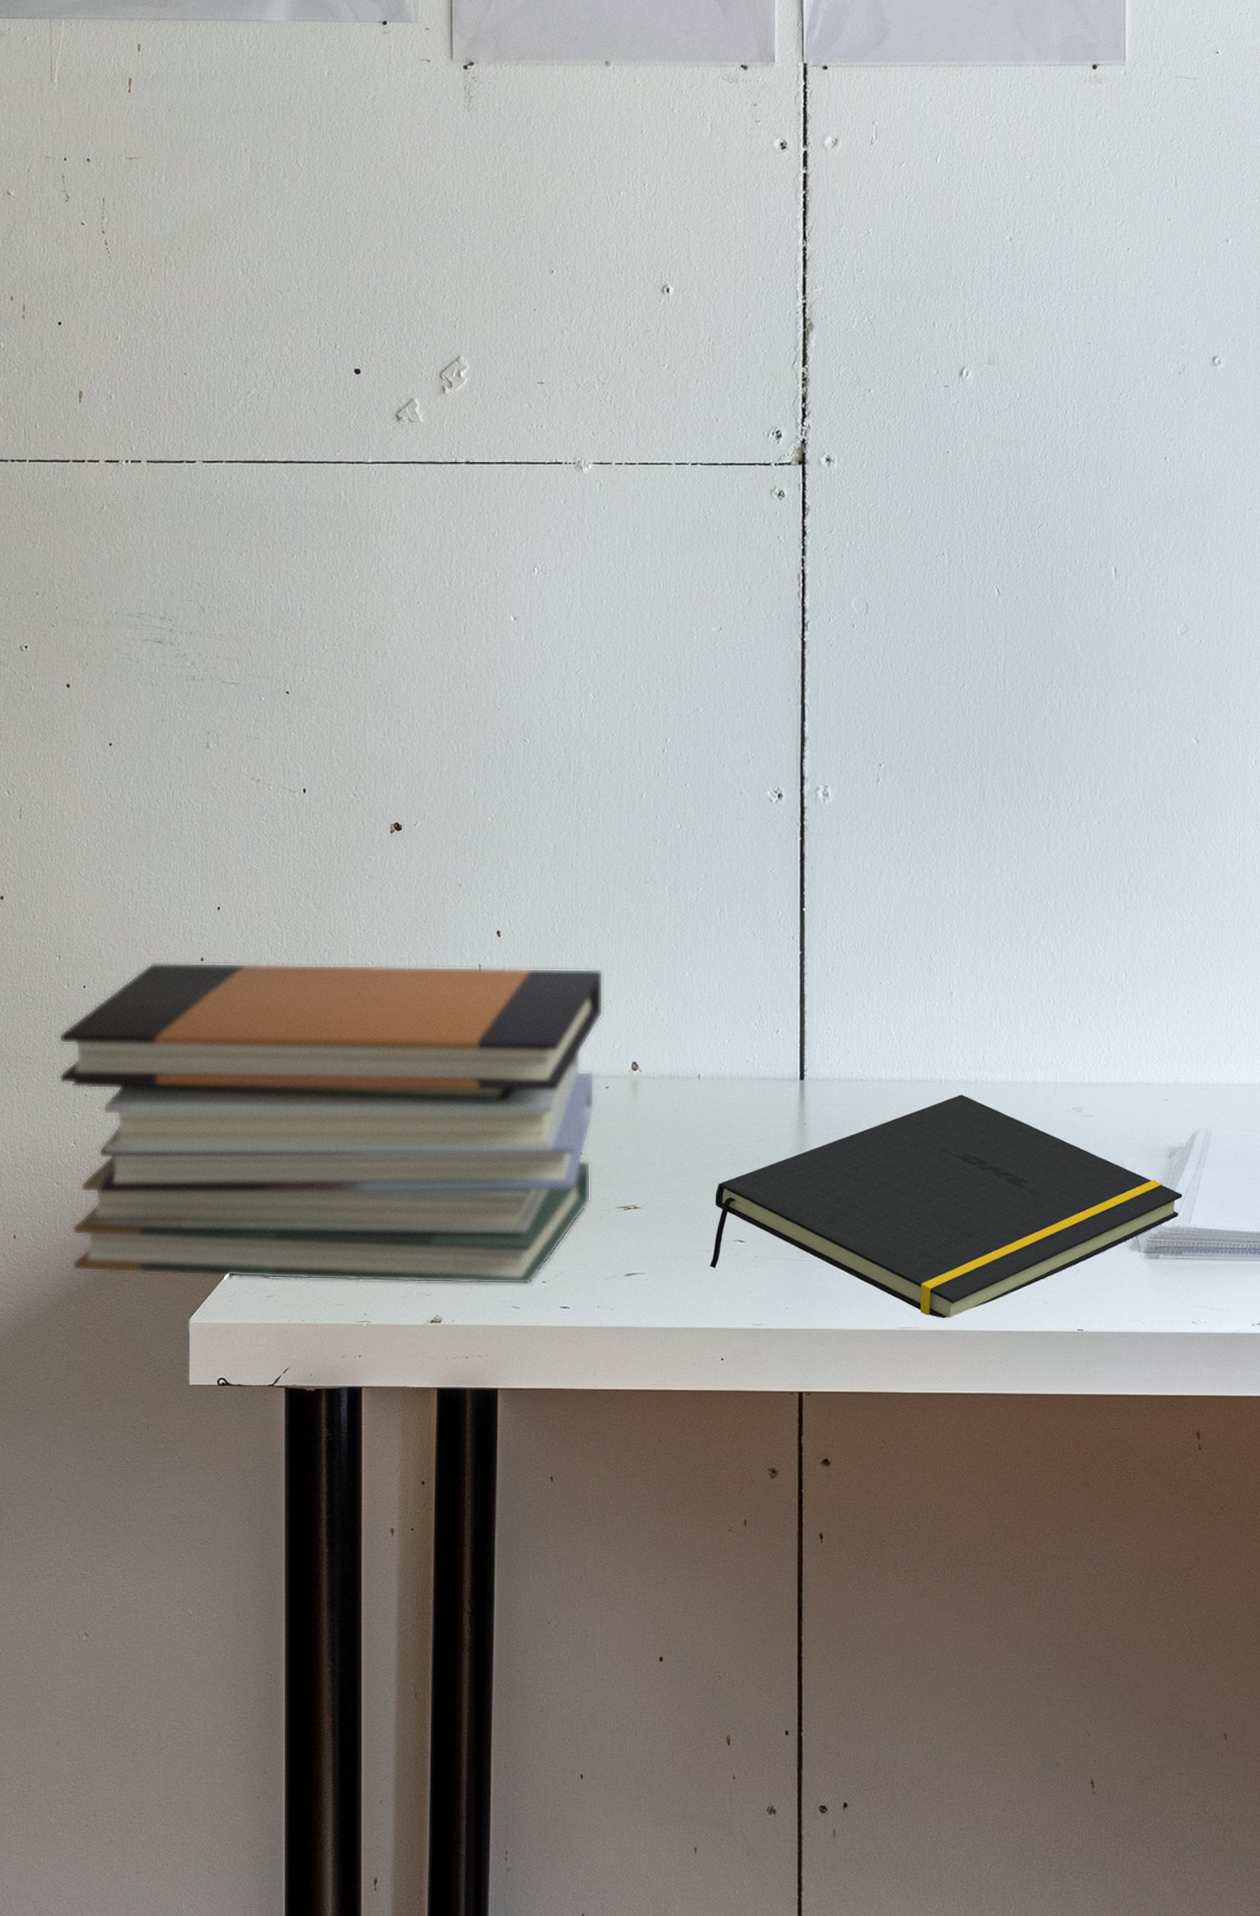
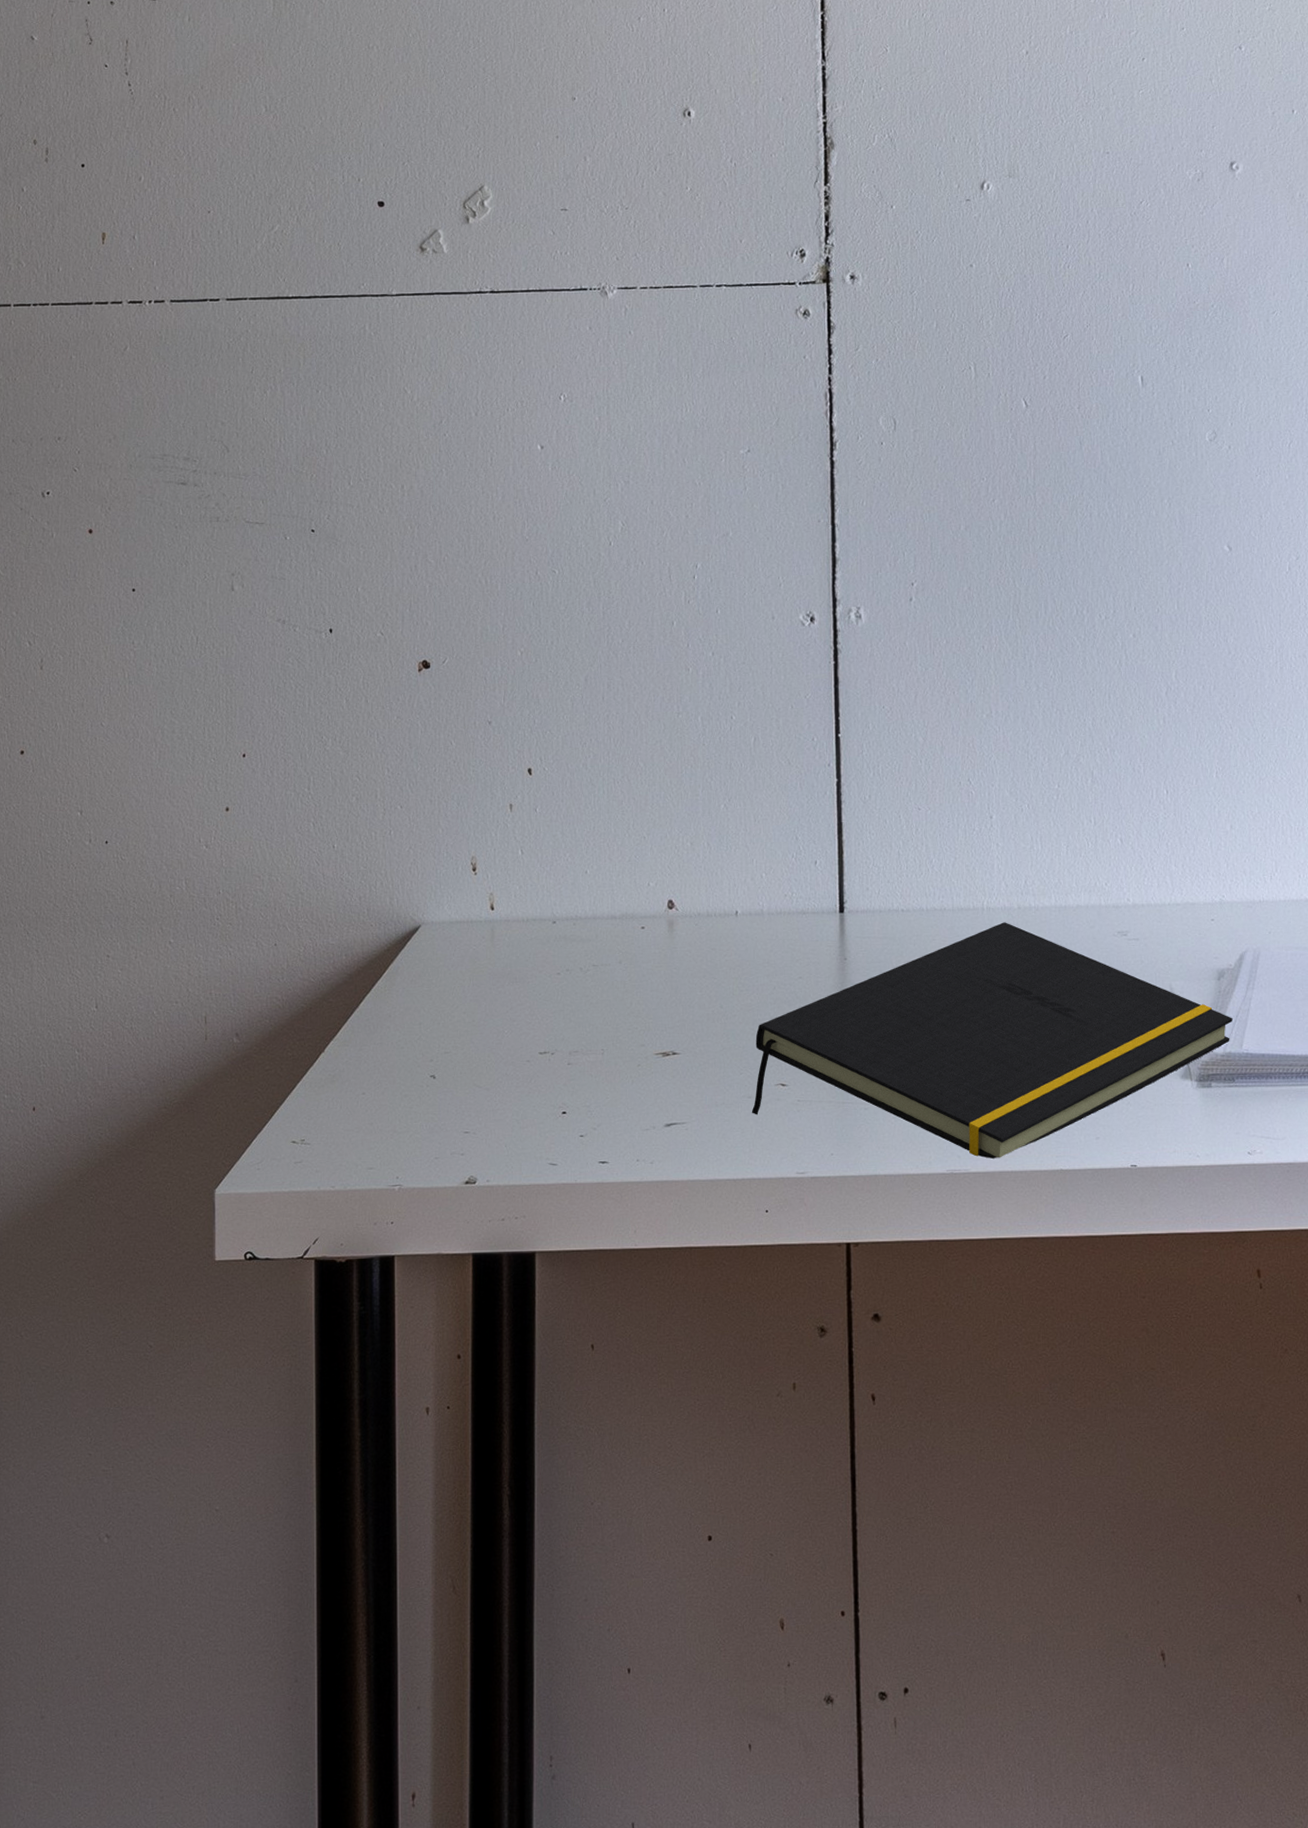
book stack: present [58,962,604,1285] -> none [79,804,638,1144]

